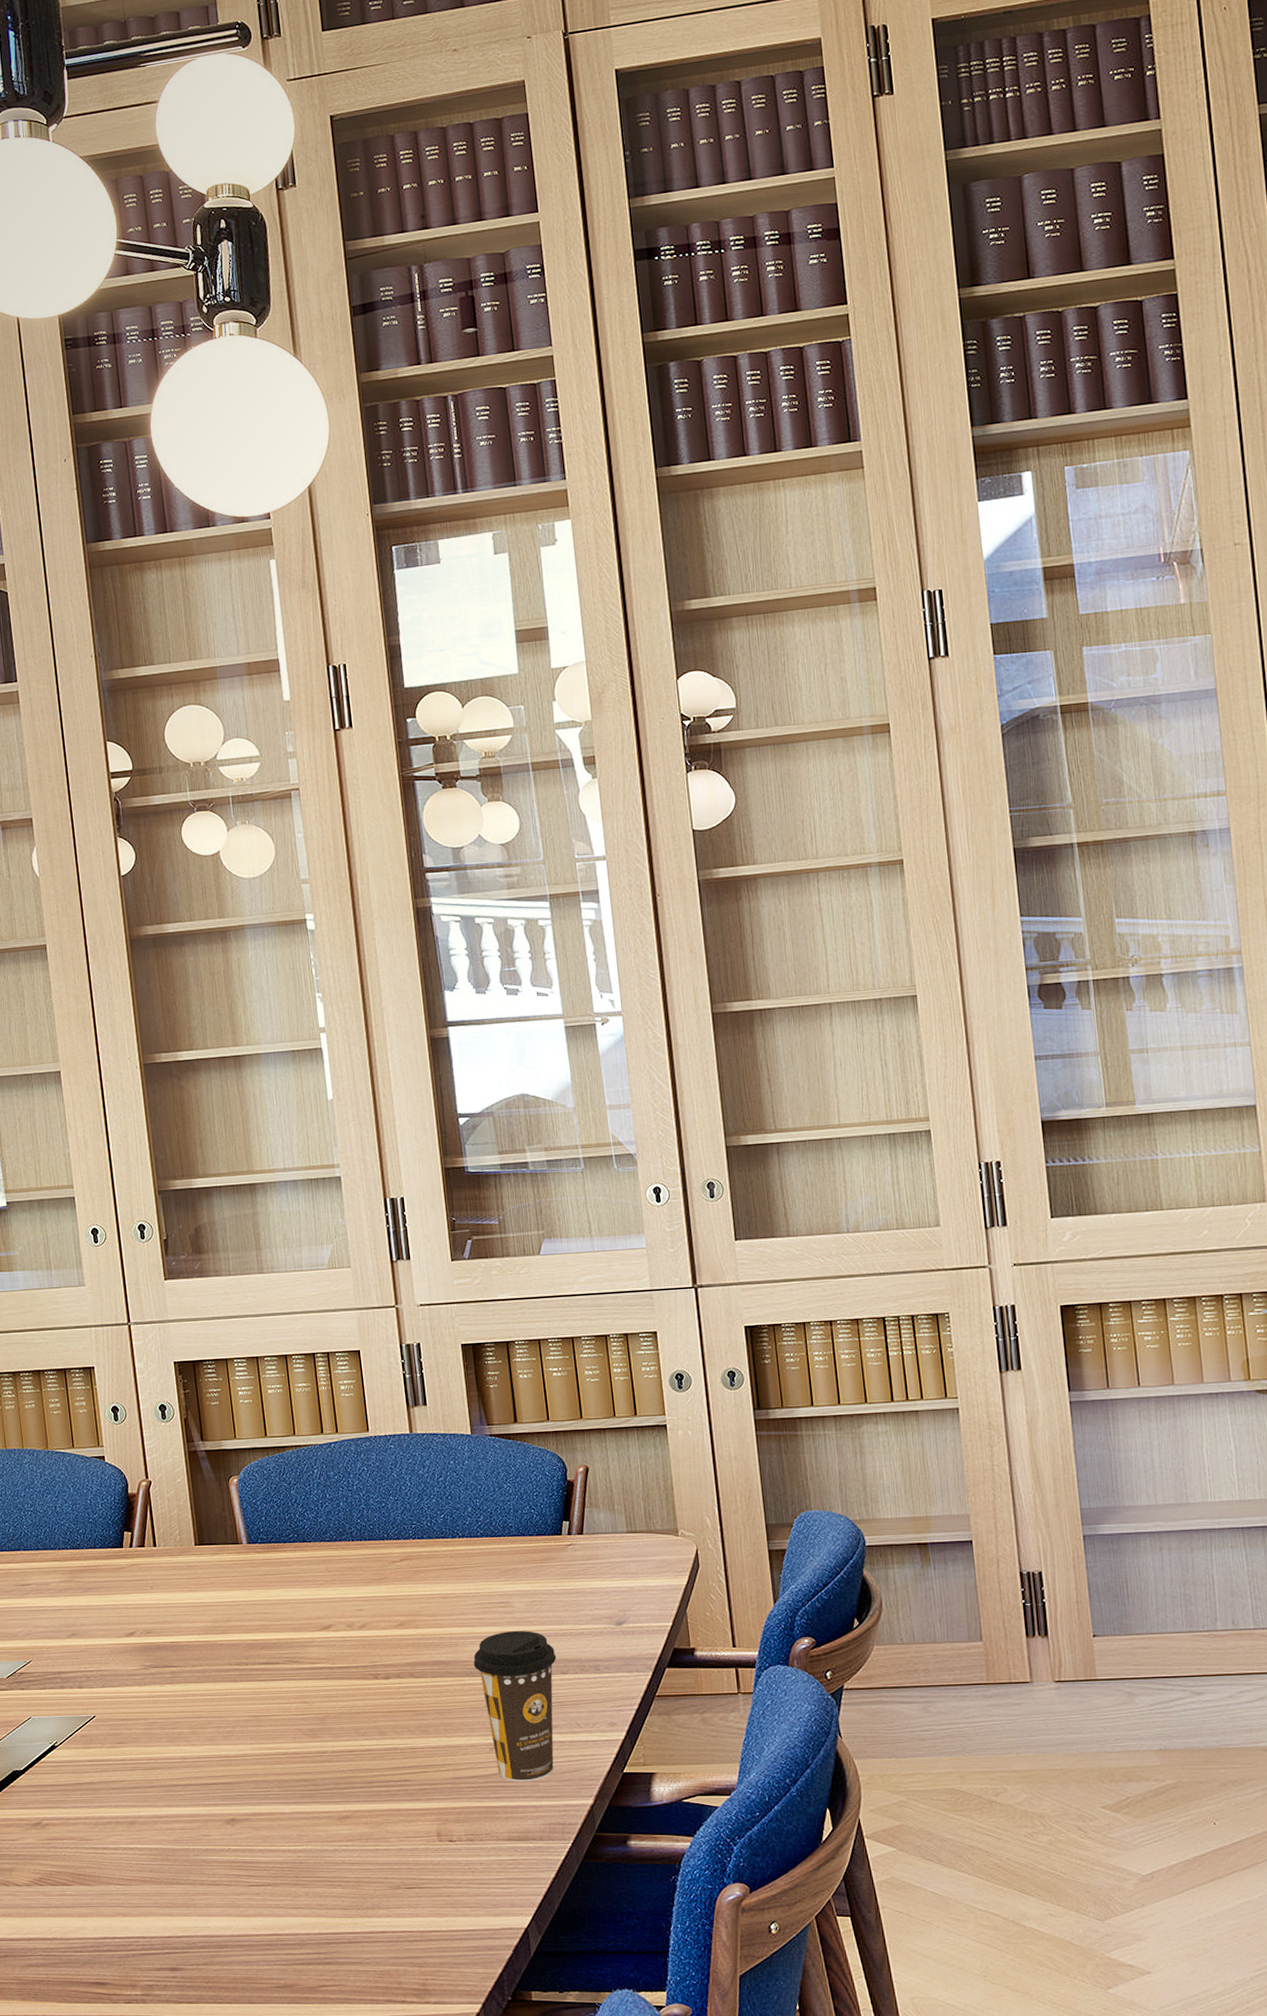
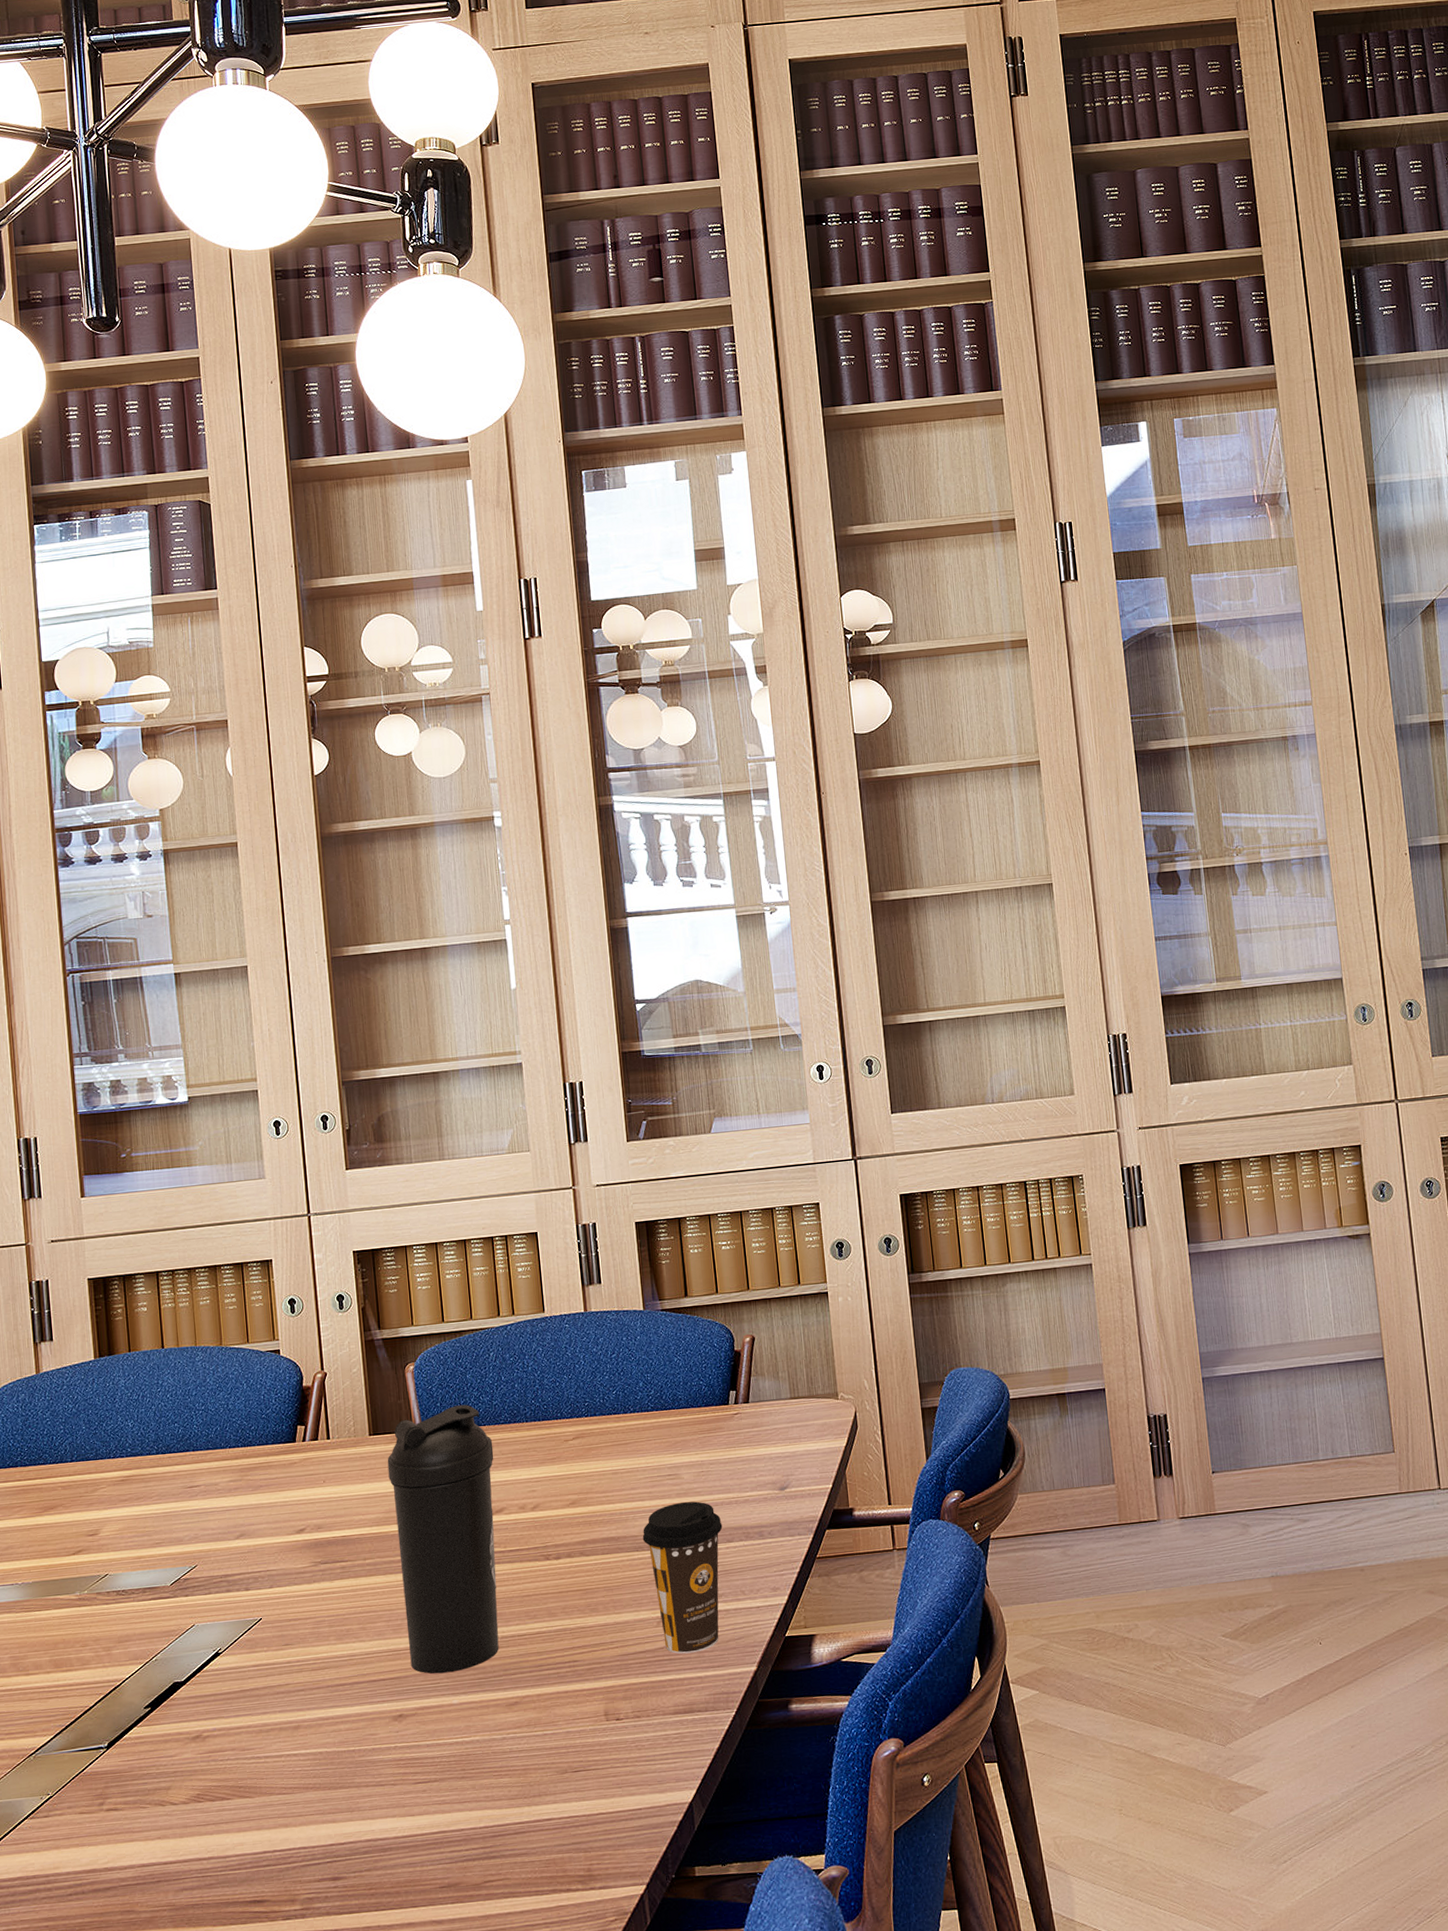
water bottle: none [213,1520,330,1782] -> present [387,1404,499,1674]

